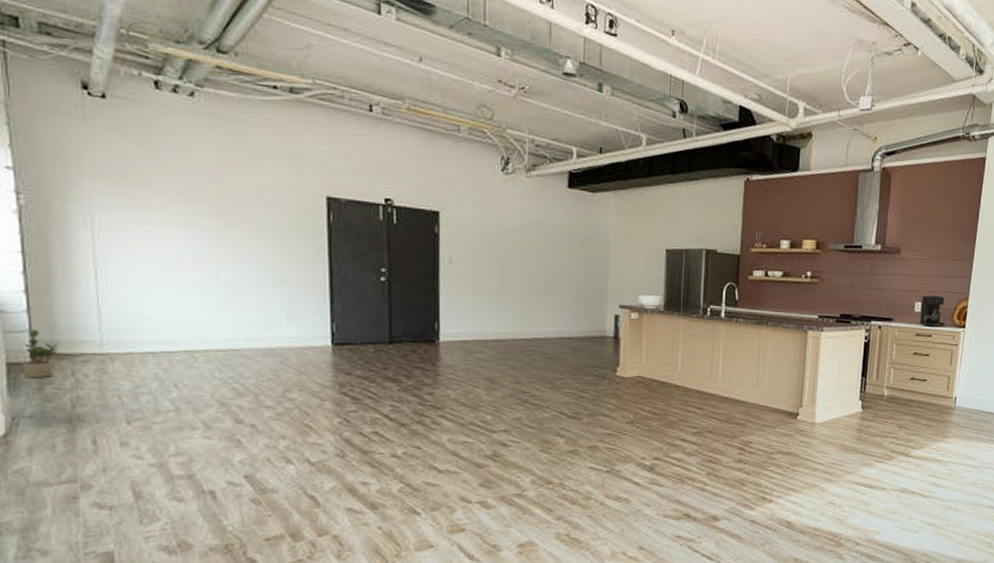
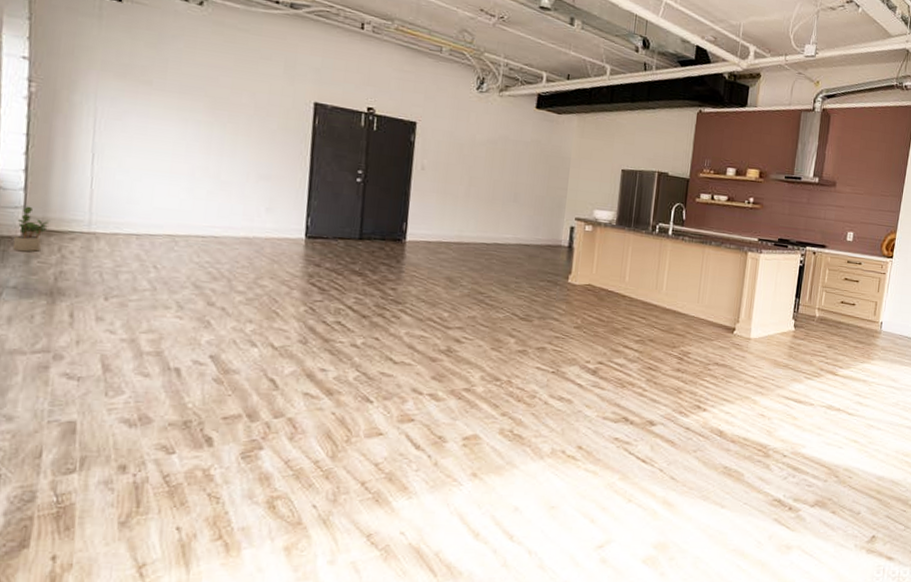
coffee maker: present [919,295,945,327] -> none [850,226,875,257]

